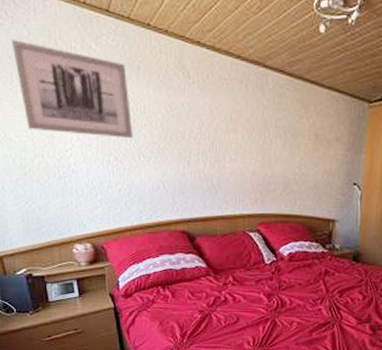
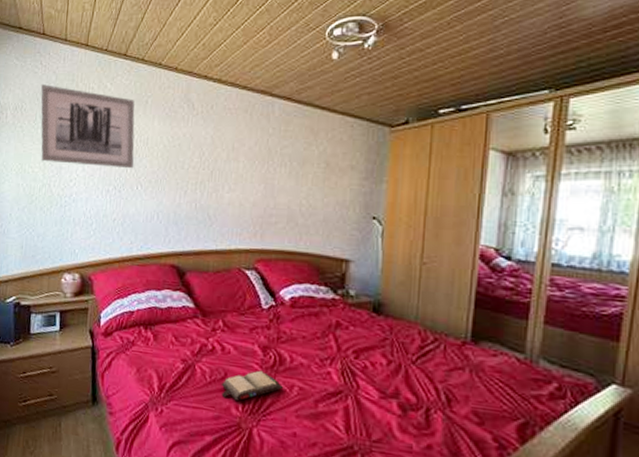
hardback book: none [234,313,286,338] -> present [221,370,284,401]

